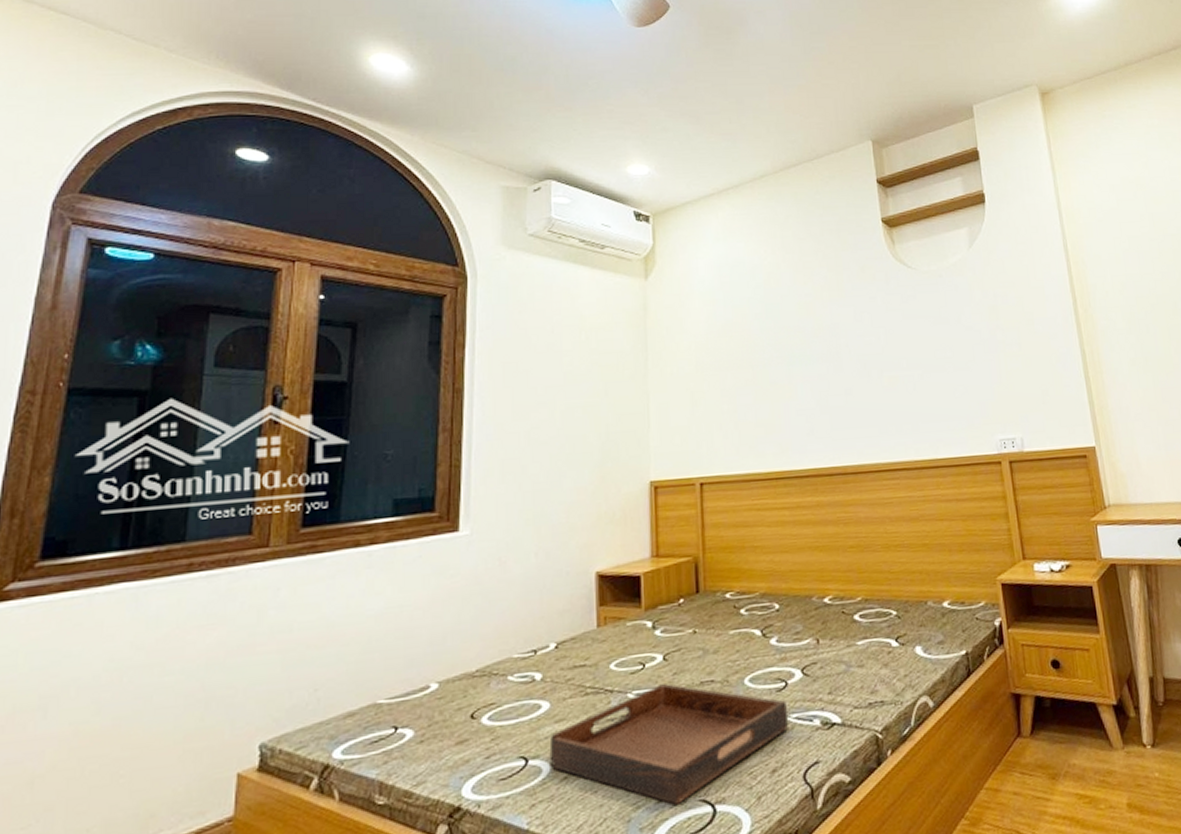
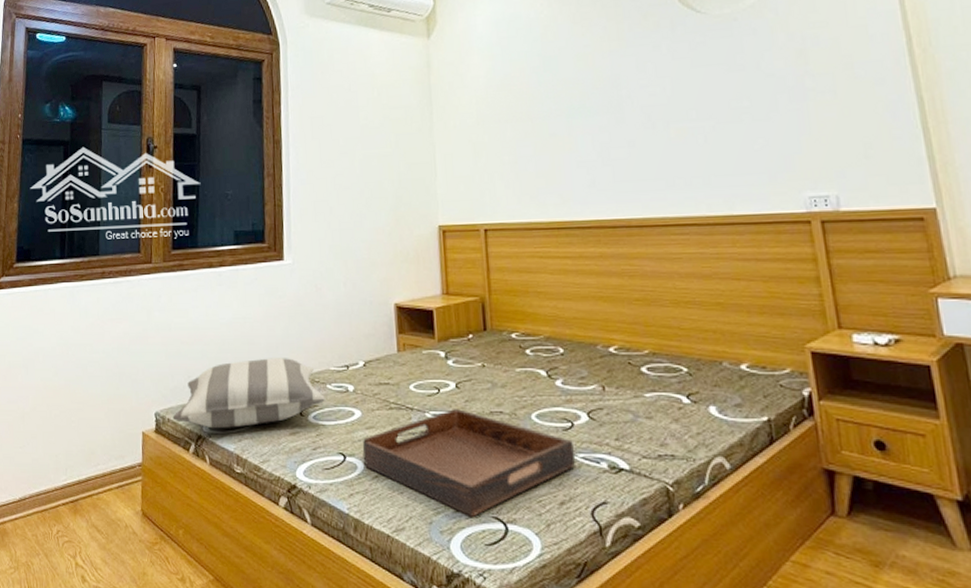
pillow: none [286,649,506,754] -> present [172,358,326,429]

